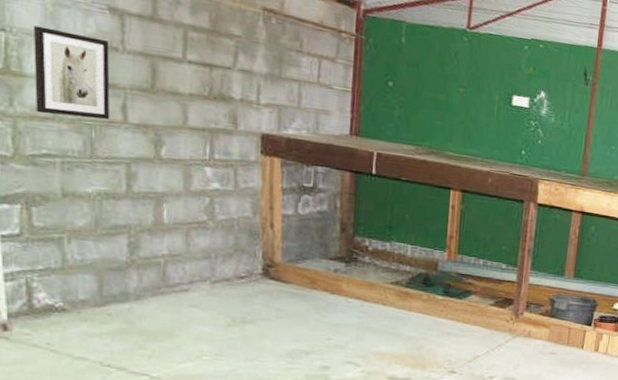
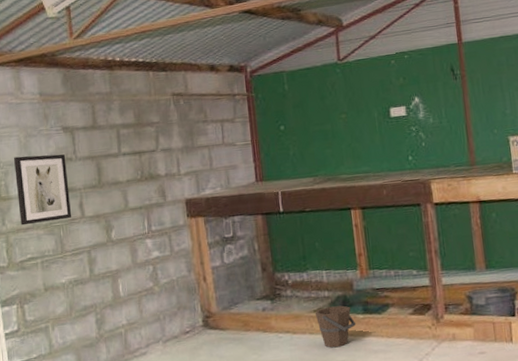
bucket: none [391,281,434,323] -> present [315,305,356,348]

